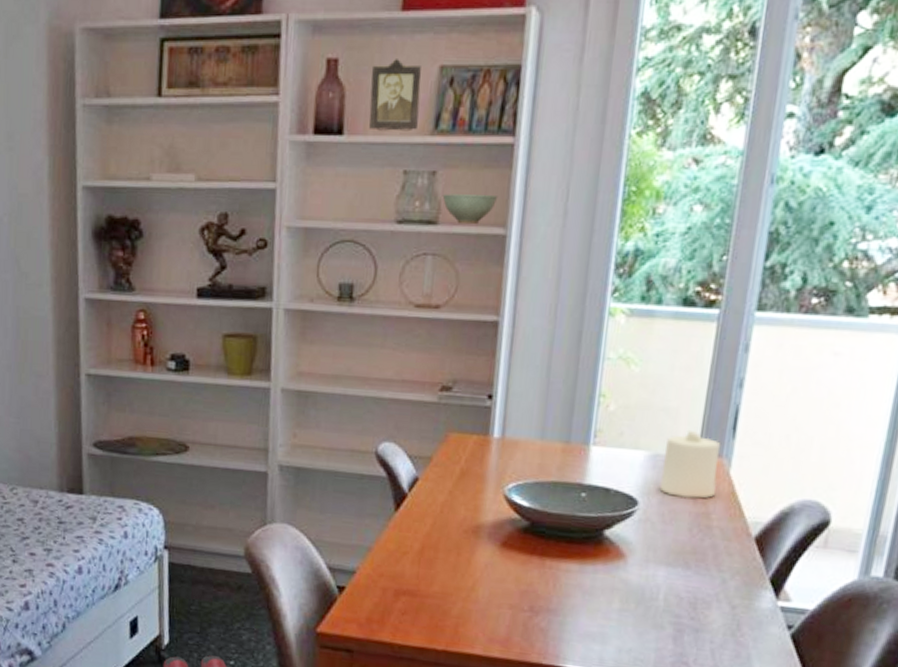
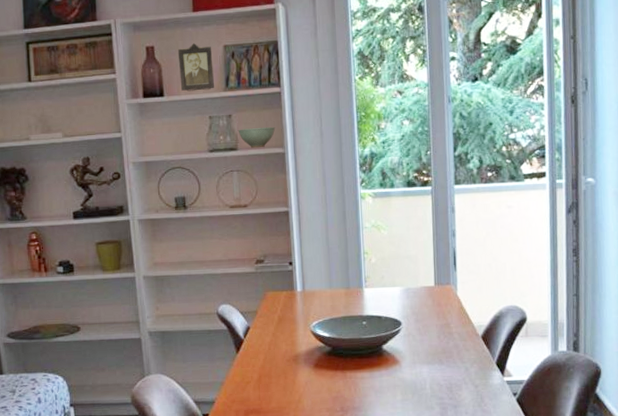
candle: present [659,429,721,499] -> none [412,268,451,316]

